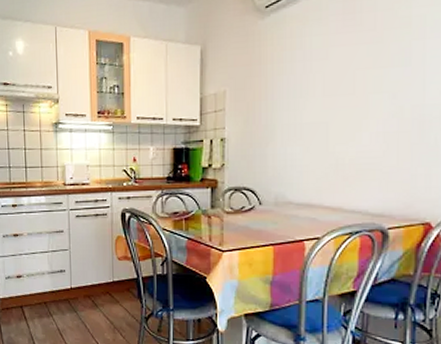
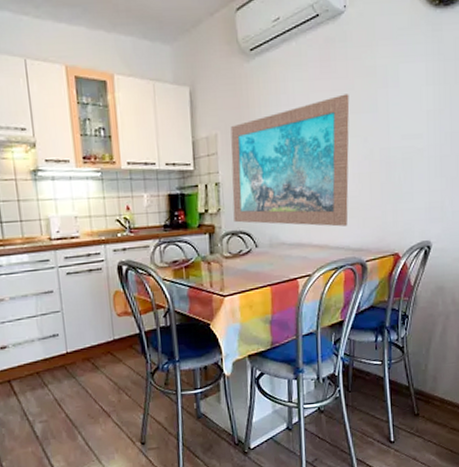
wall art: none [238,47,376,189] -> present [230,94,350,227]

